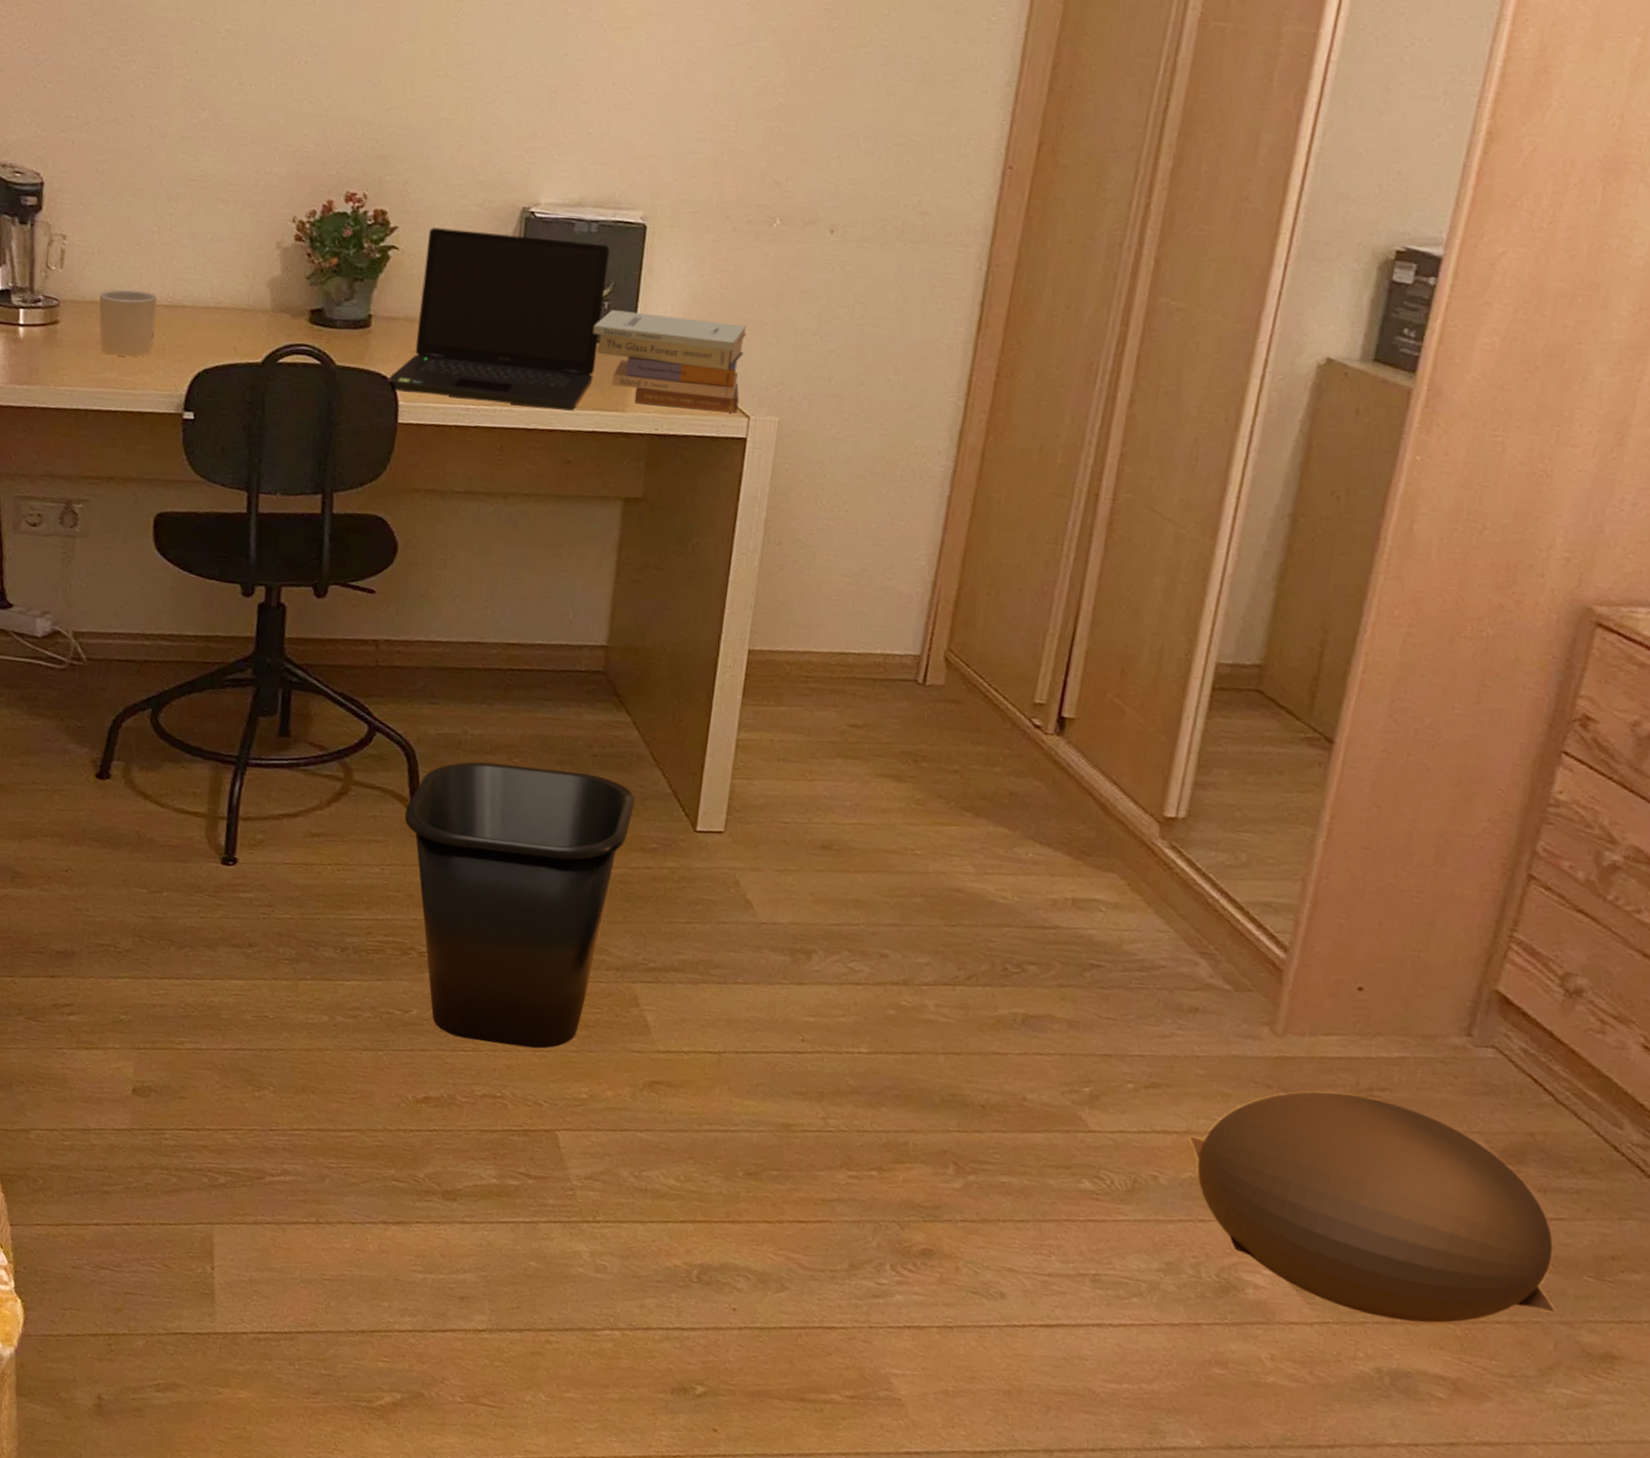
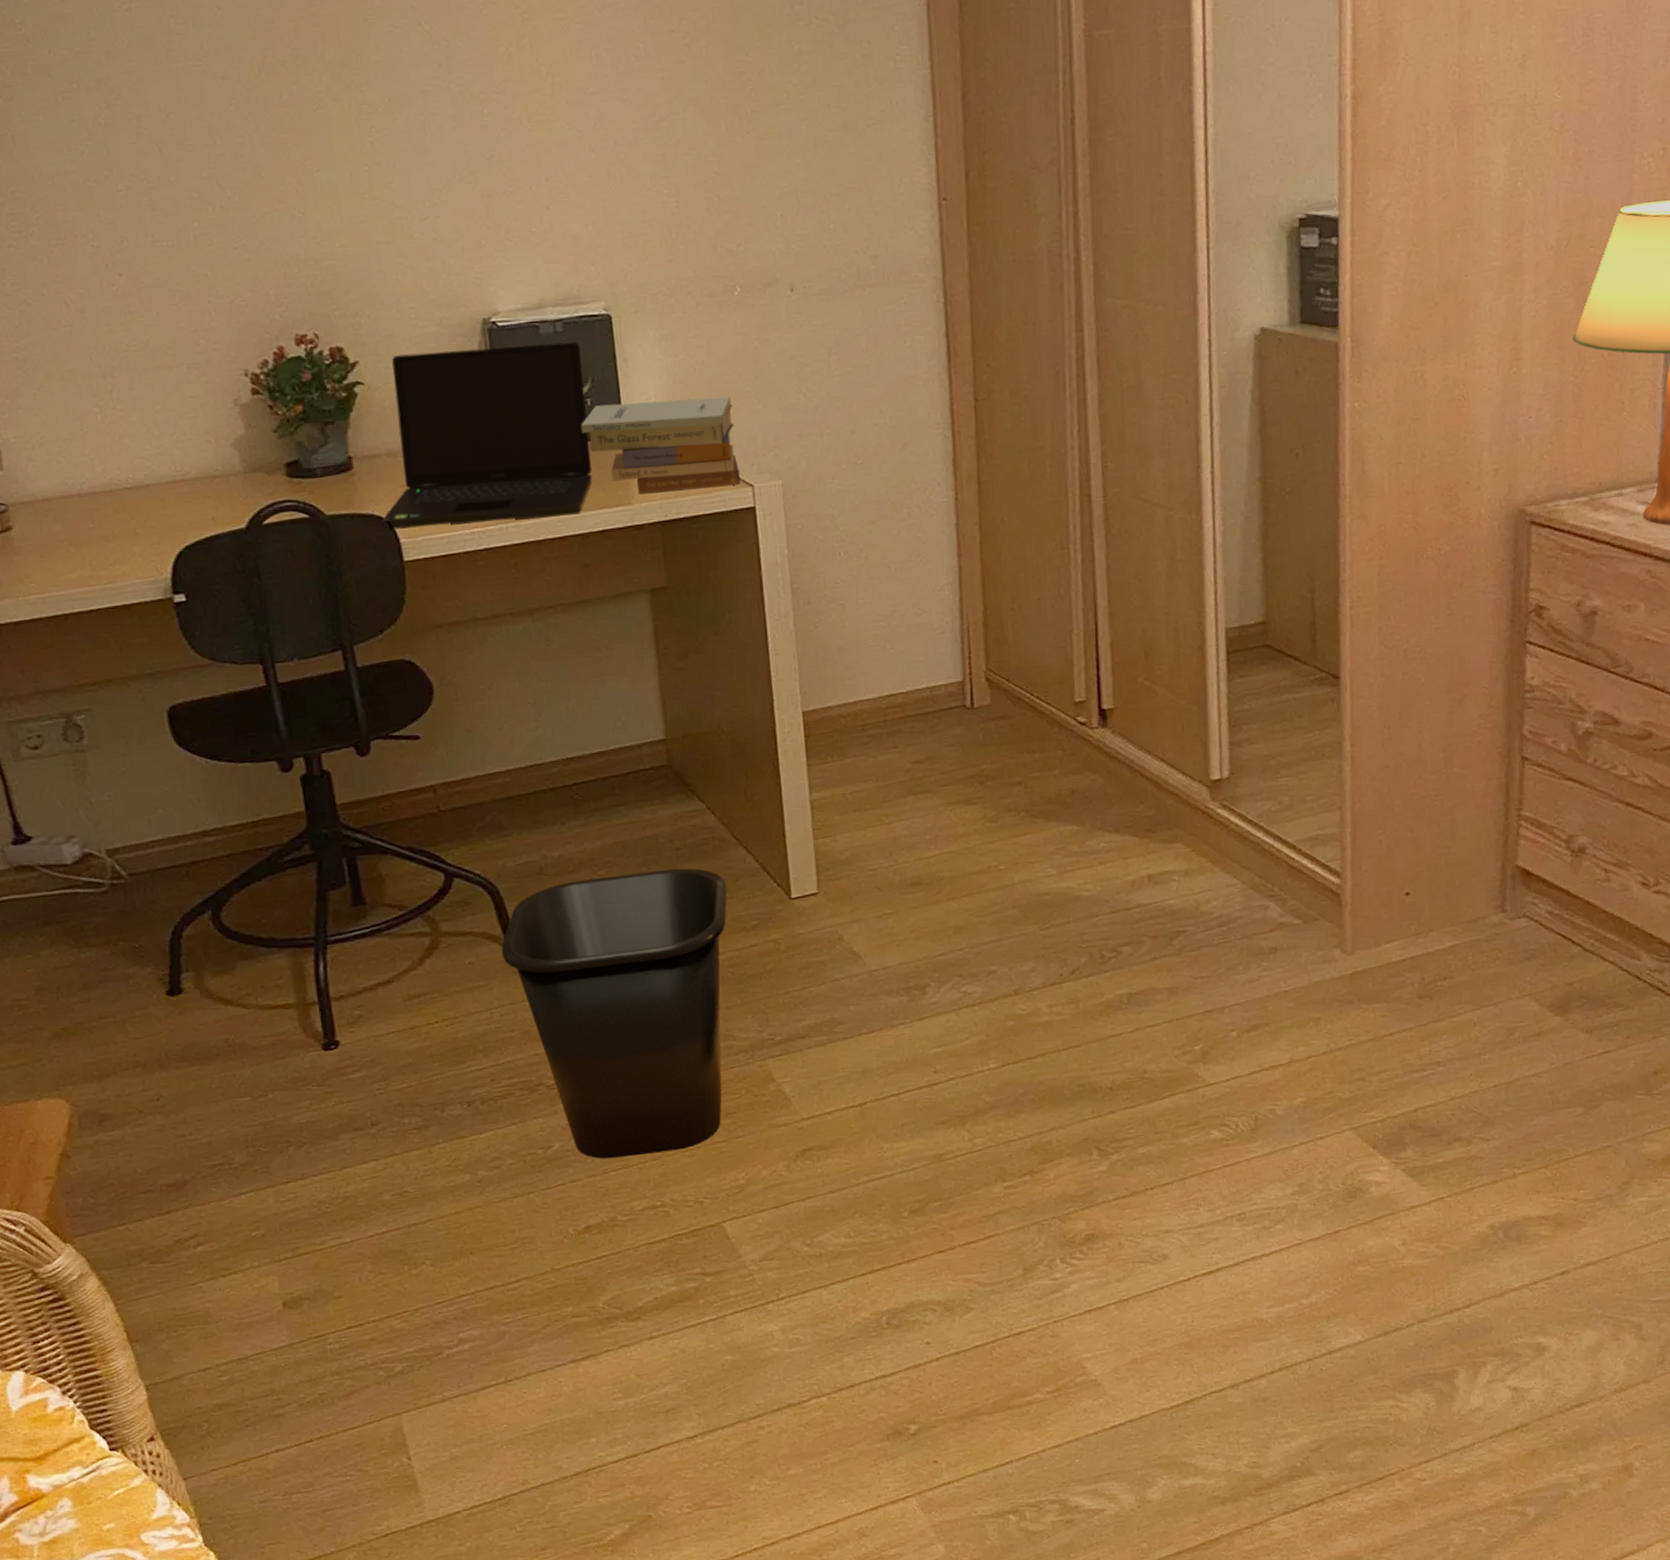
mug: present [99,289,158,357] -> none [51,477,124,552]
pouf: present [1189,1092,1555,1323] -> none [1294,988,1620,1181]

